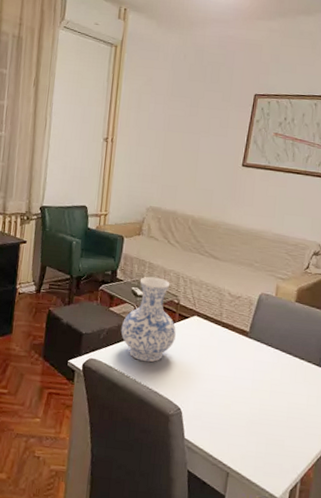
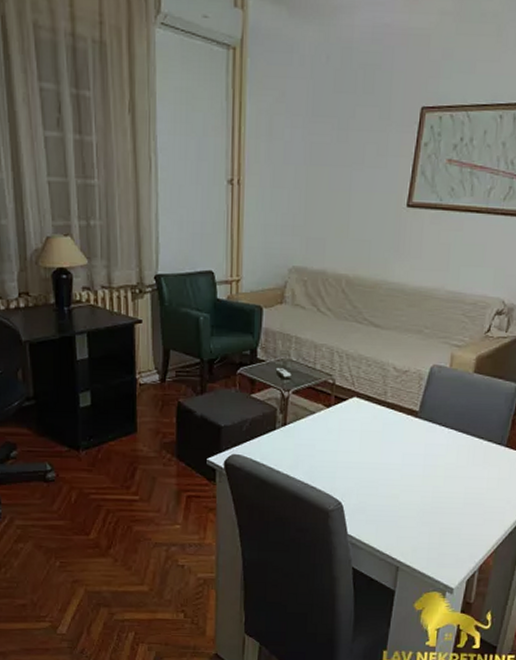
vase: present [121,276,176,363] -> none [266,354,332,454]

